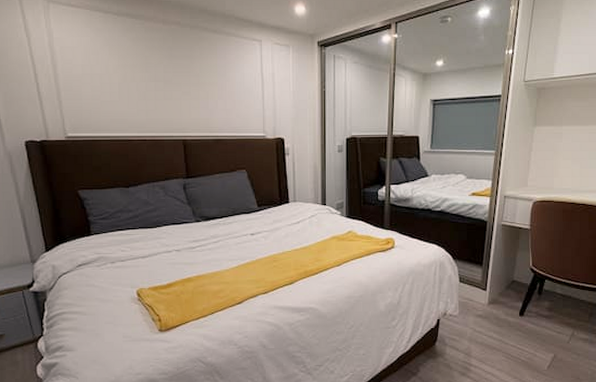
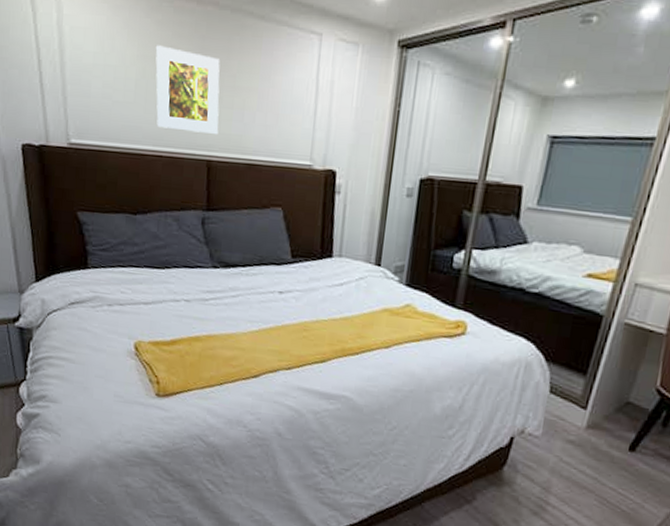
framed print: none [132,56,190,120] -> present [155,45,221,135]

